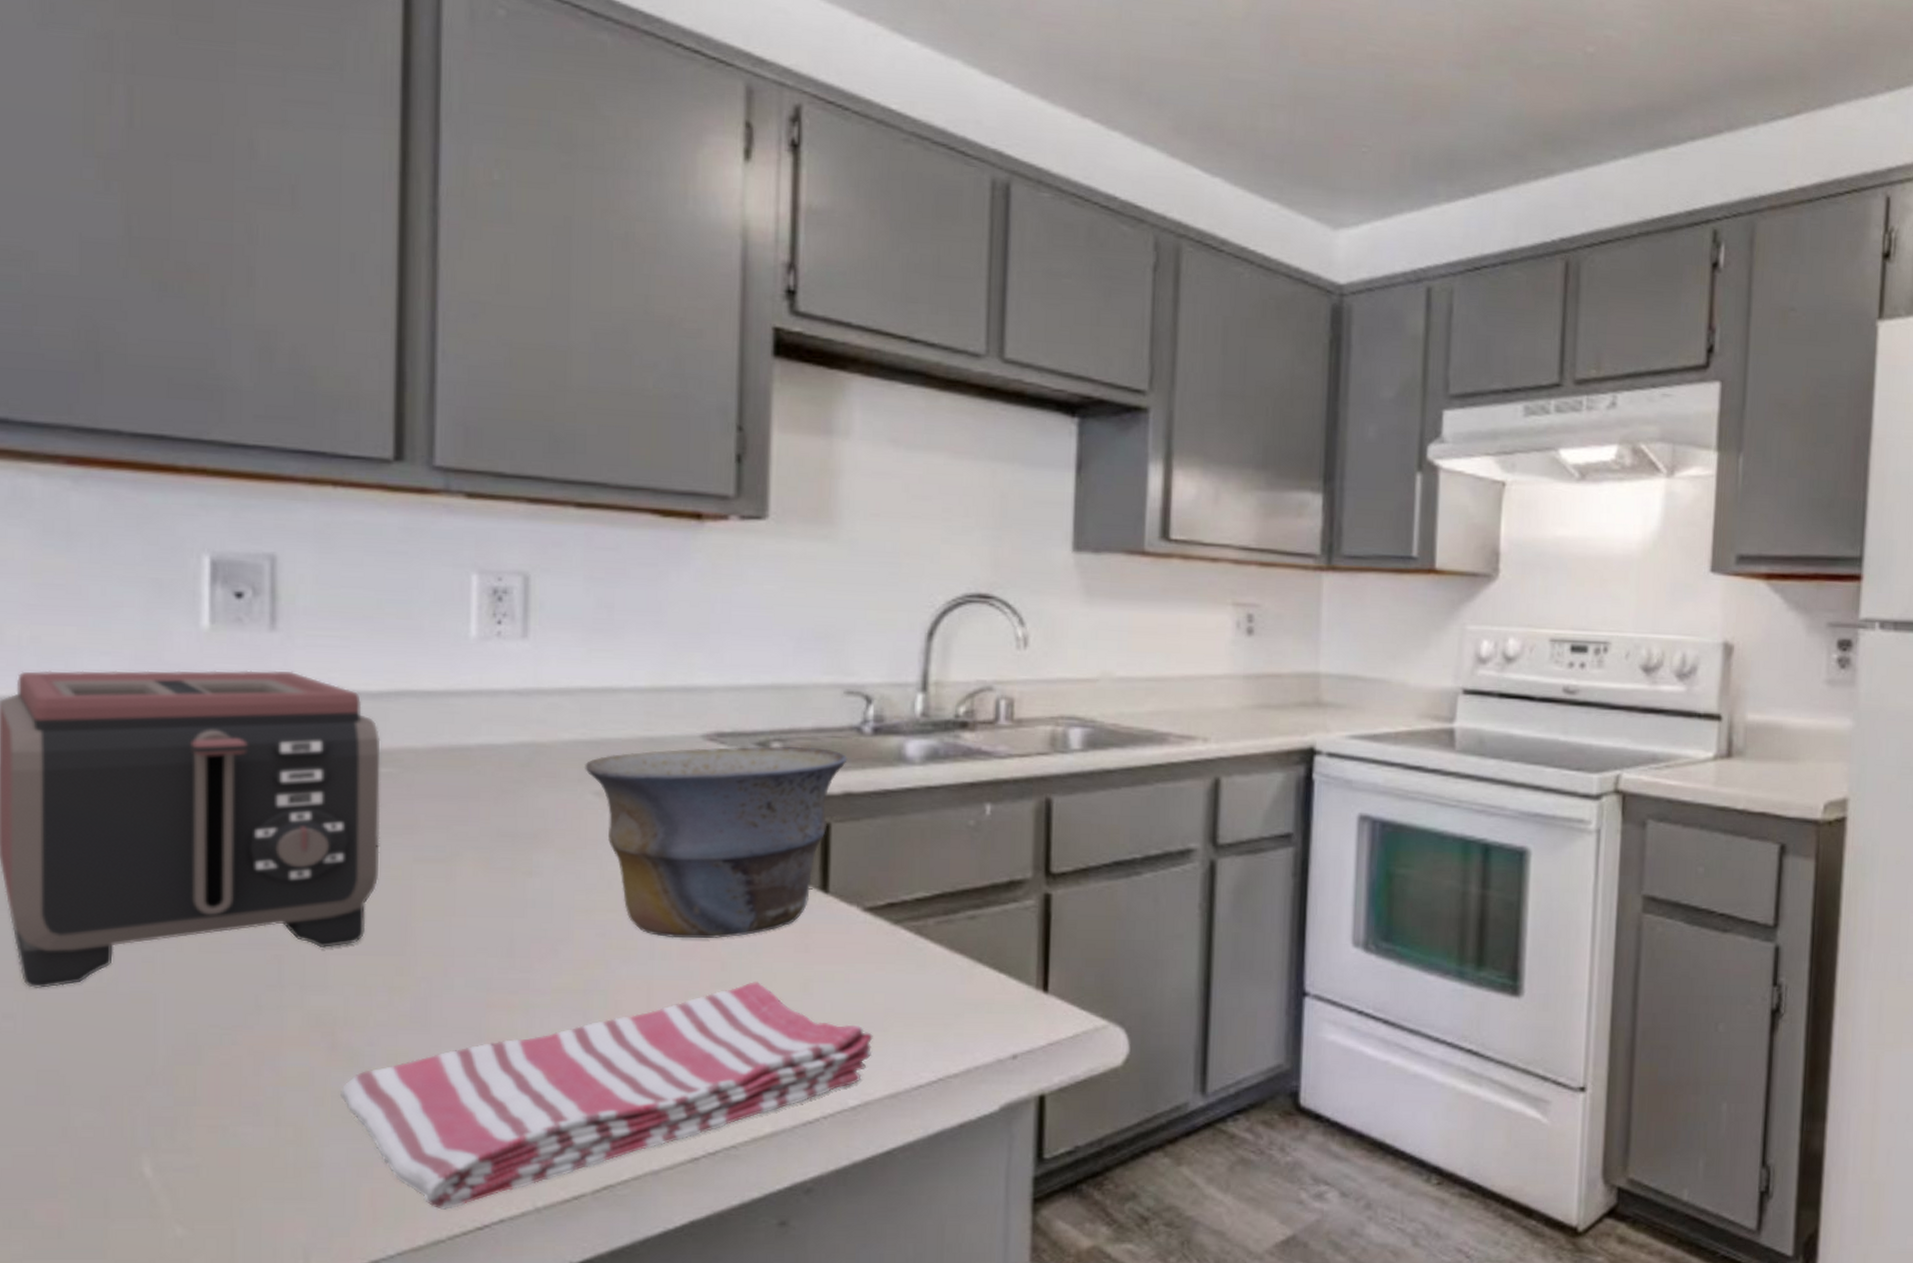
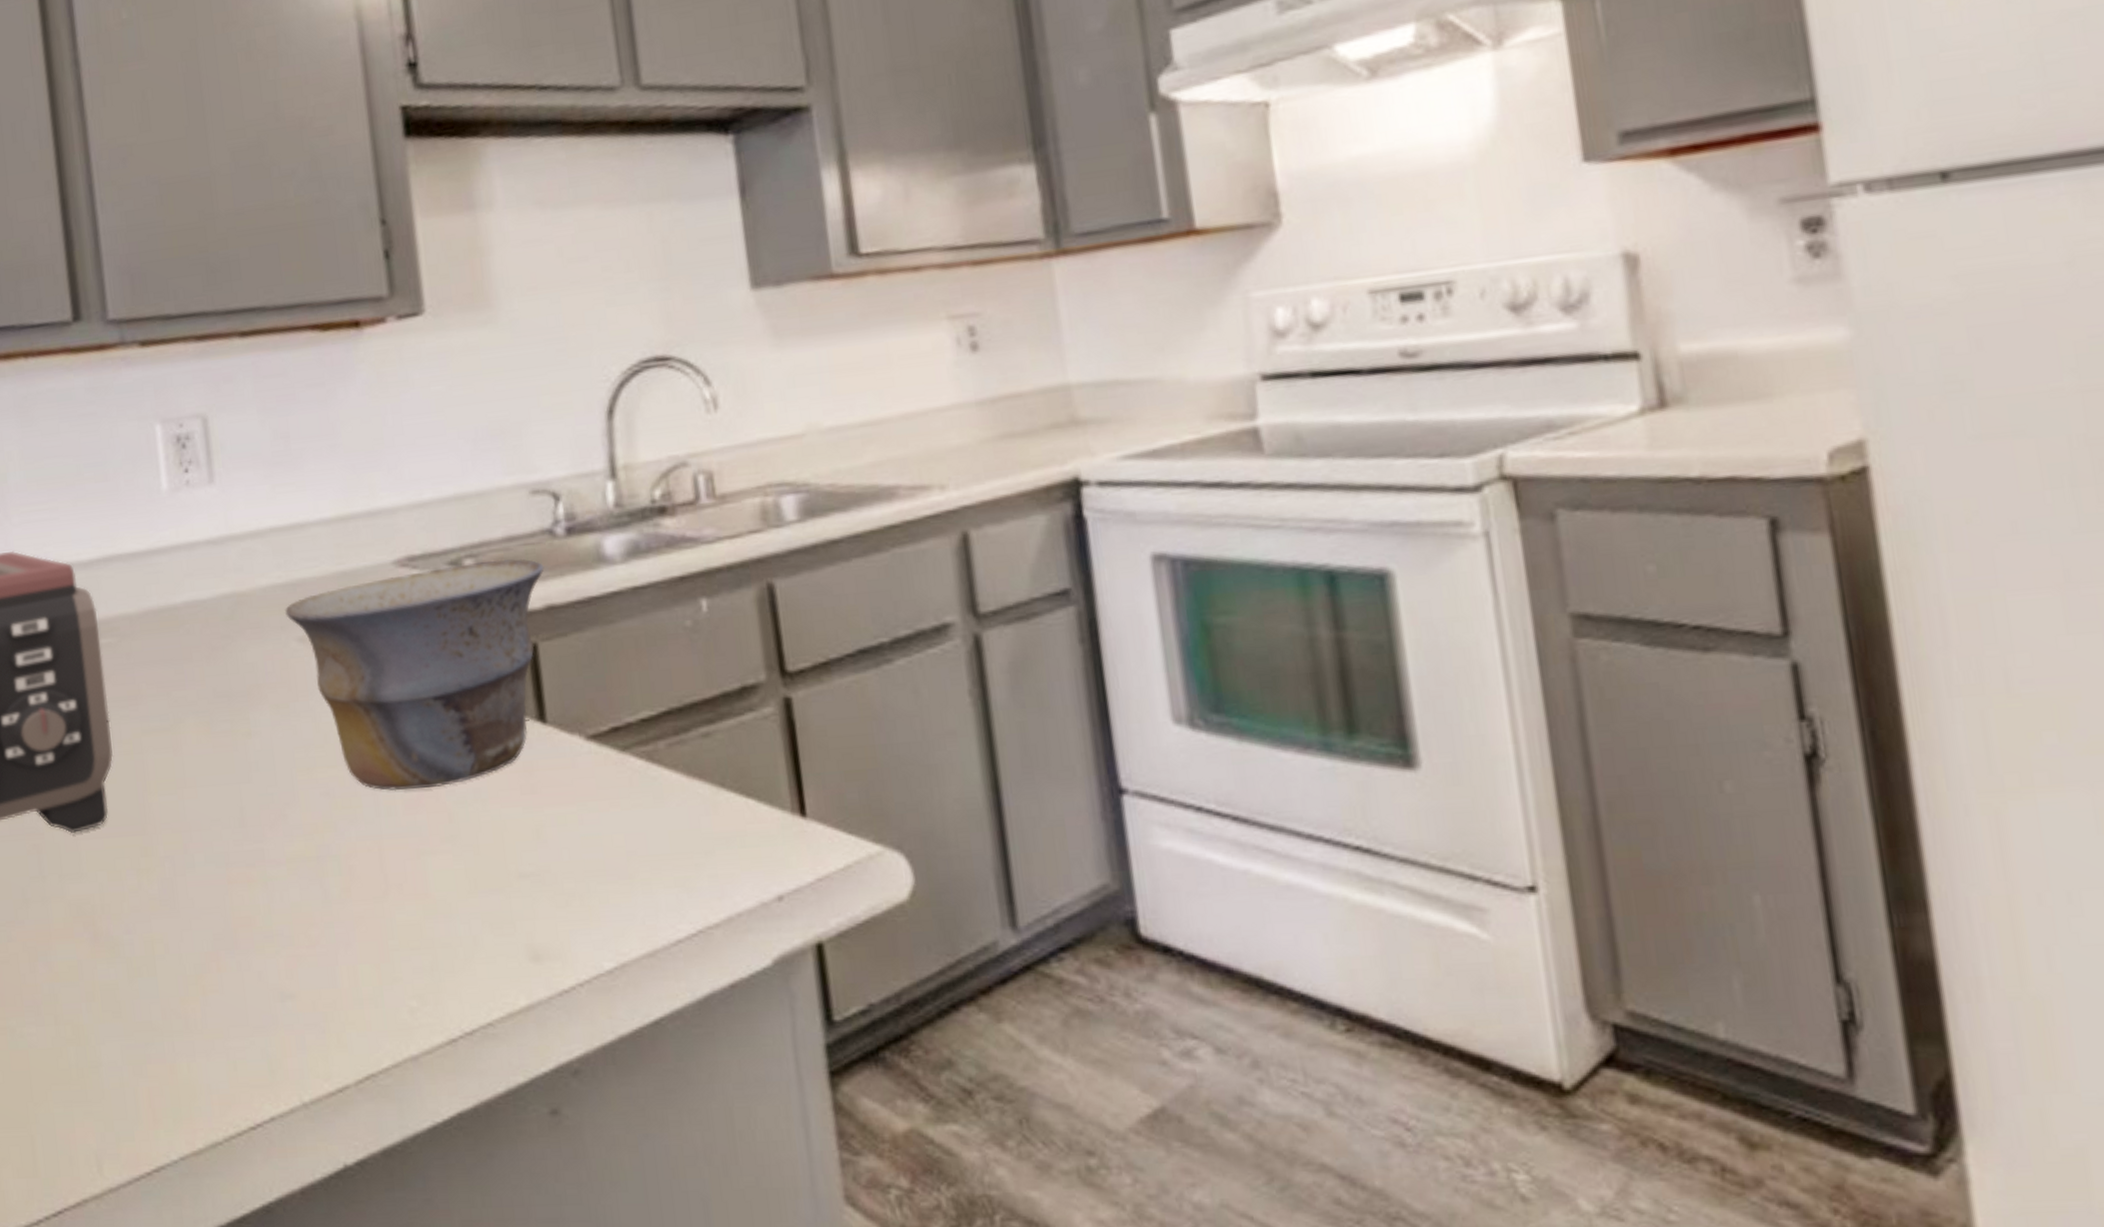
dish towel: present [340,982,873,1210] -> none [107,832,620,1108]

